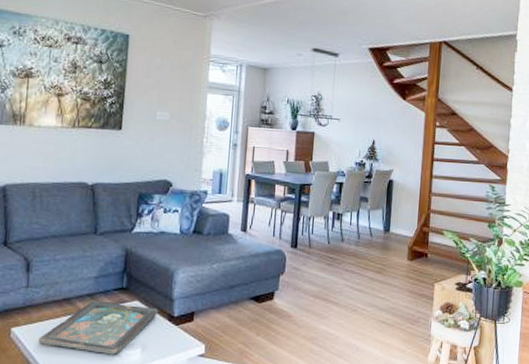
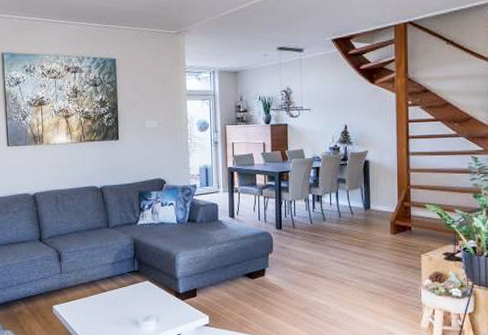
decorative tray: present [38,300,159,355] -> none [74,282,167,326]

